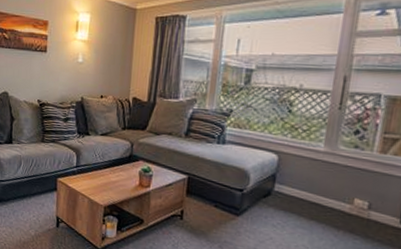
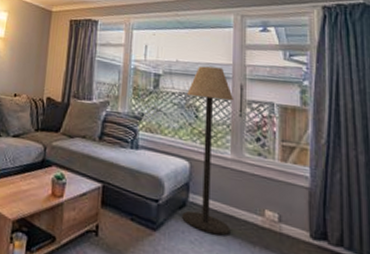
floor lamp: none [266,58,334,221] -> present [182,66,233,236]

